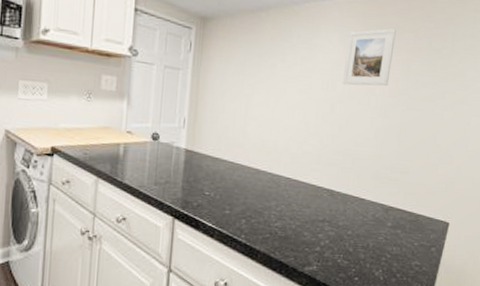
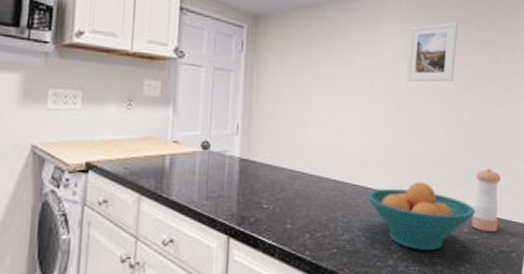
fruit bowl: none [299,178,401,241] -> present [366,181,476,250]
pepper shaker: none [395,168,428,228] -> present [471,168,502,233]

